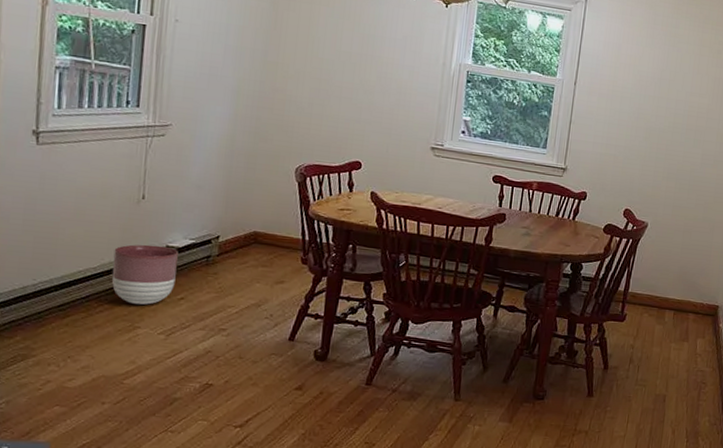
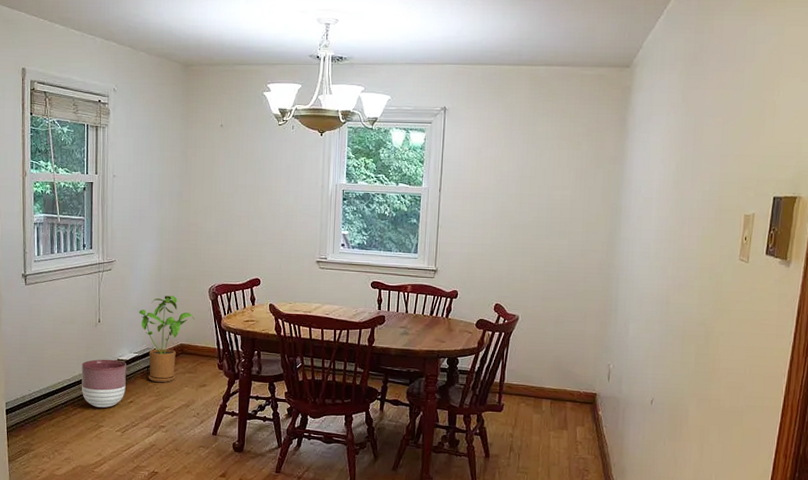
house plant: none [199,172,275,277] -> present [138,295,195,383]

